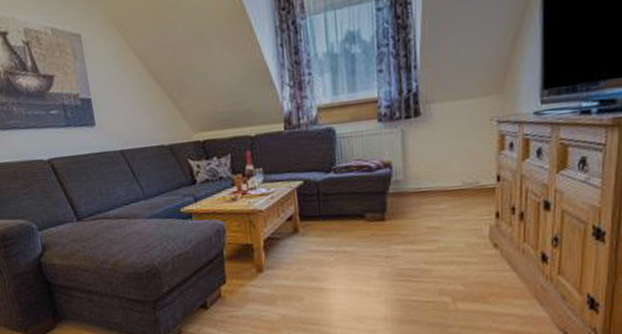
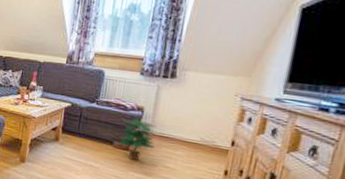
potted plant: none [369,178,414,230] -> present [119,118,157,160]

